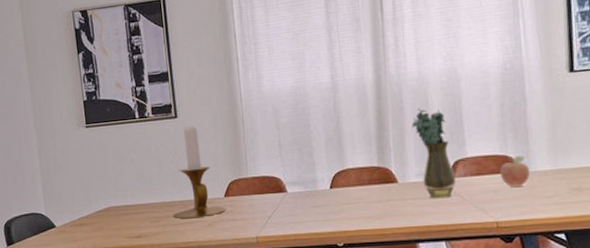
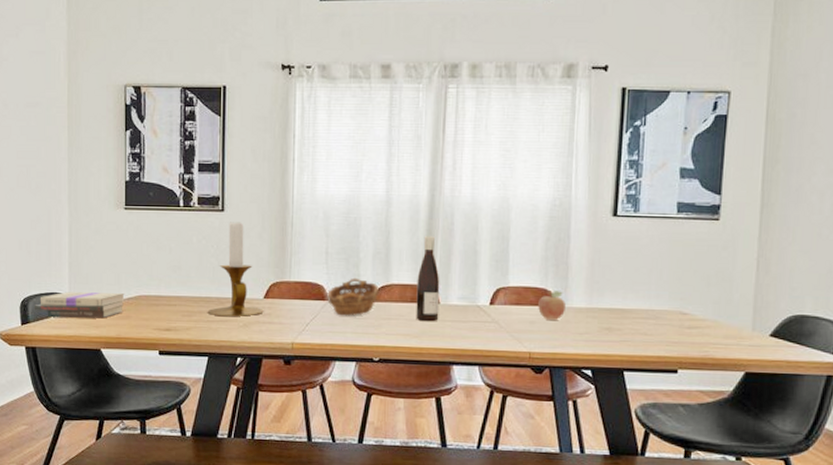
books: none [16,207,96,237] -> present [34,292,125,319]
basket: none [285,166,336,206] -> present [327,277,380,316]
bottle: none [372,116,399,203] -> present [416,236,440,322]
vase: present [411,108,456,199] -> none [459,233,496,324]

